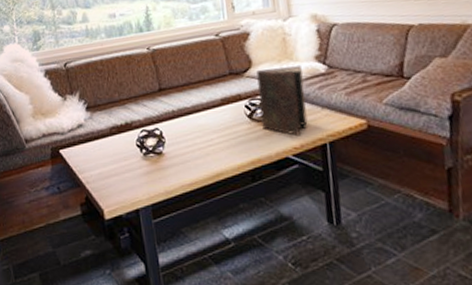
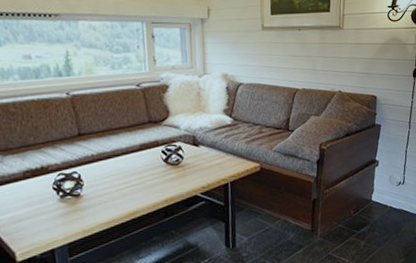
book: present [256,66,308,135] -> none [173,117,215,177]

